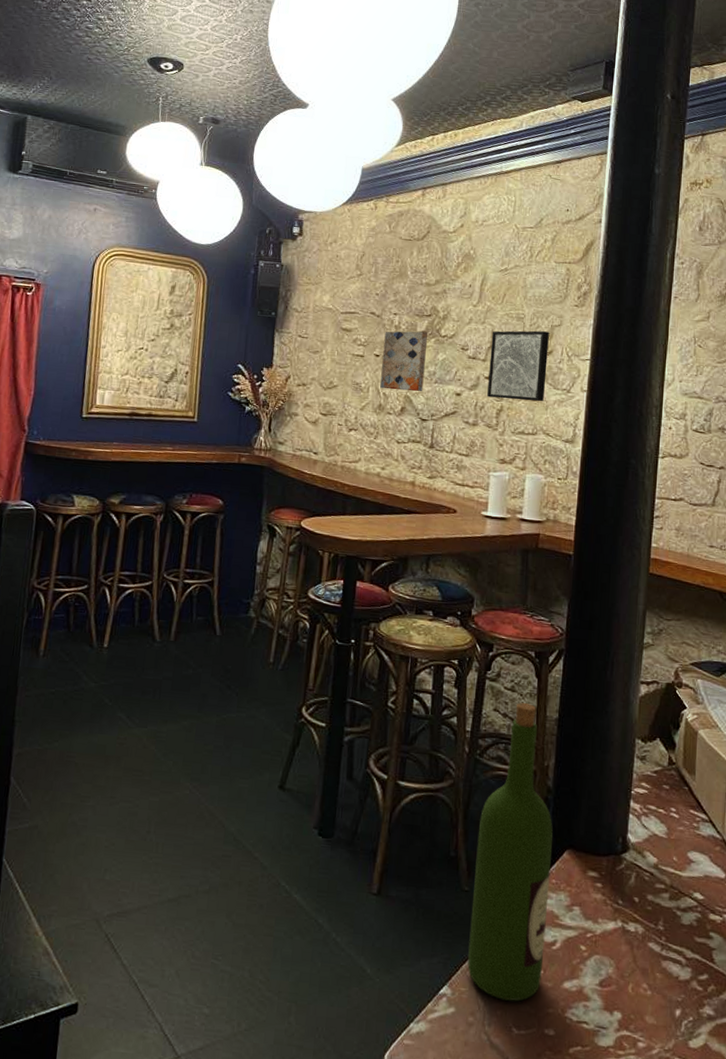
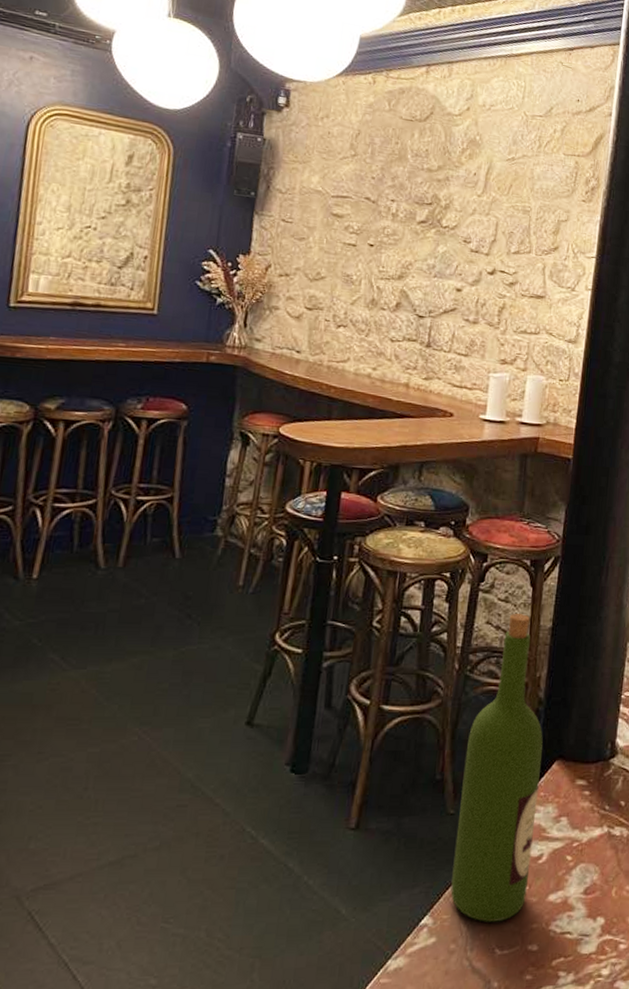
wall art: present [380,331,427,392] -> none [373,219,427,287]
wall art: present [487,330,549,402] -> none [489,223,556,300]

